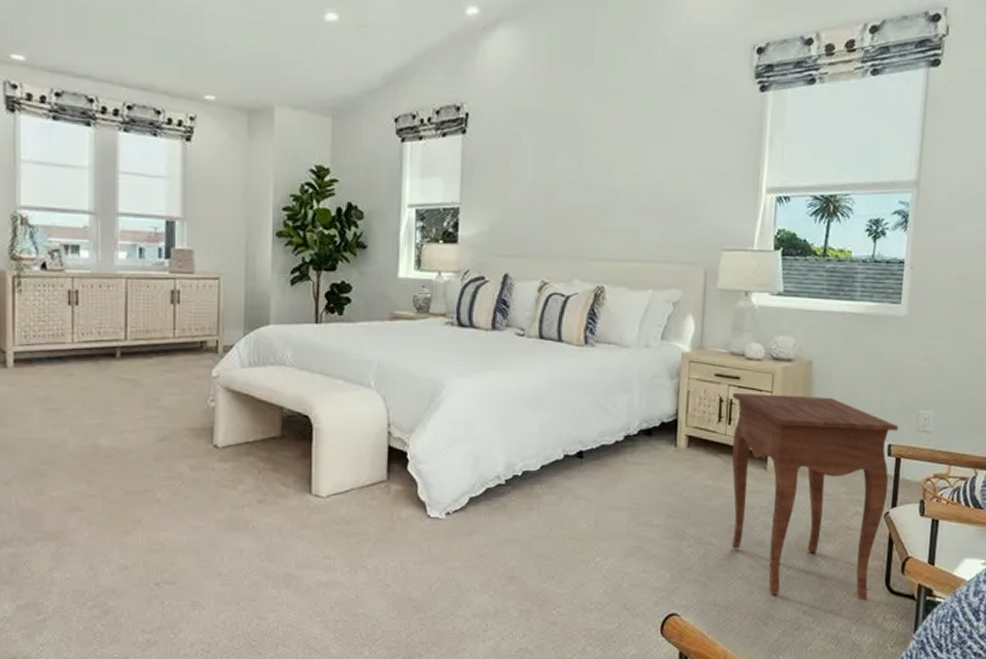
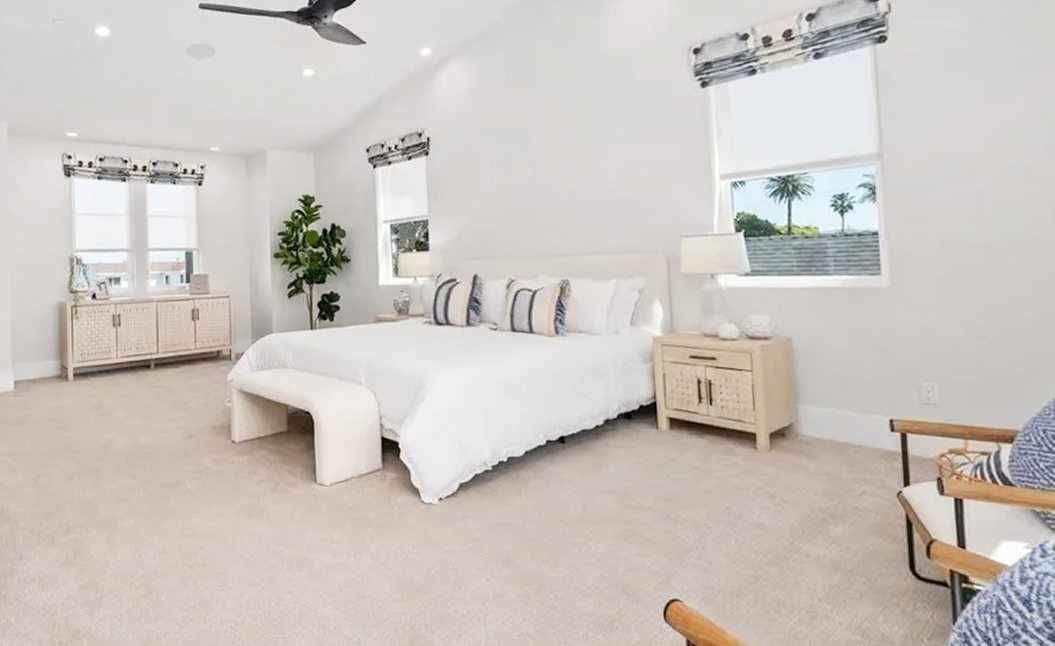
side table: present [732,392,898,601] -> none [710,373,899,587]

